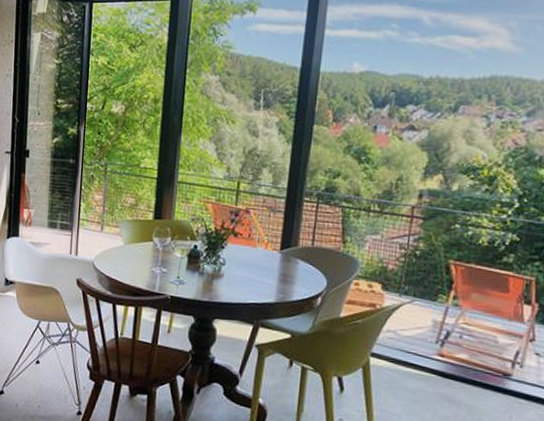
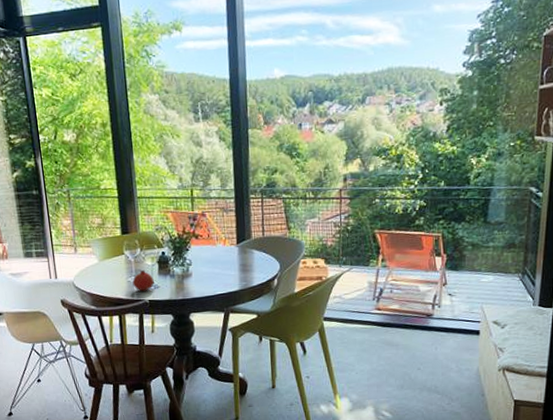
fruit: none [156,261,180,285] -> present [132,269,154,291]

